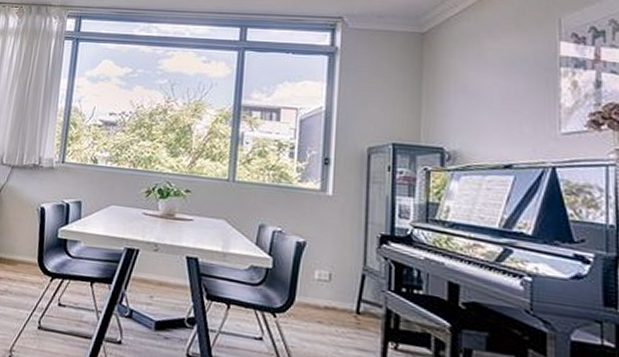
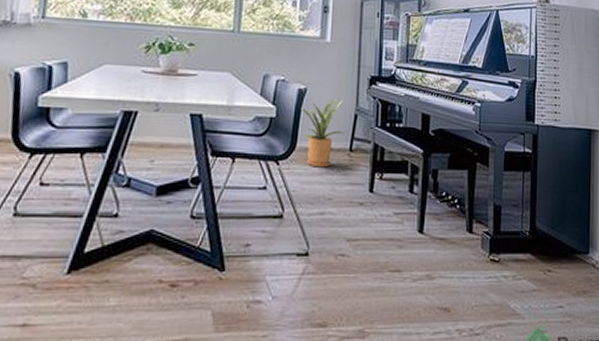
house plant: none [299,255,350,328] -> present [300,98,344,168]

